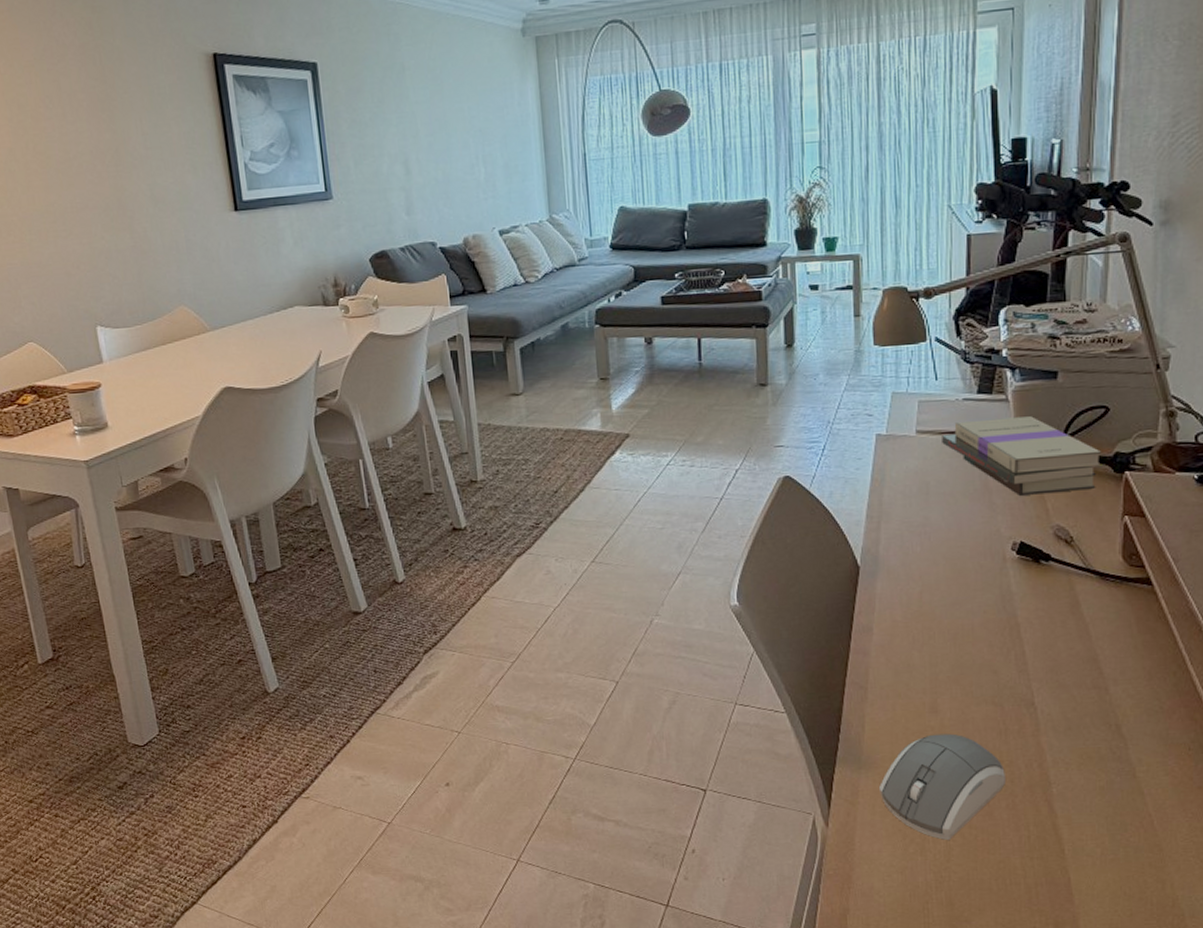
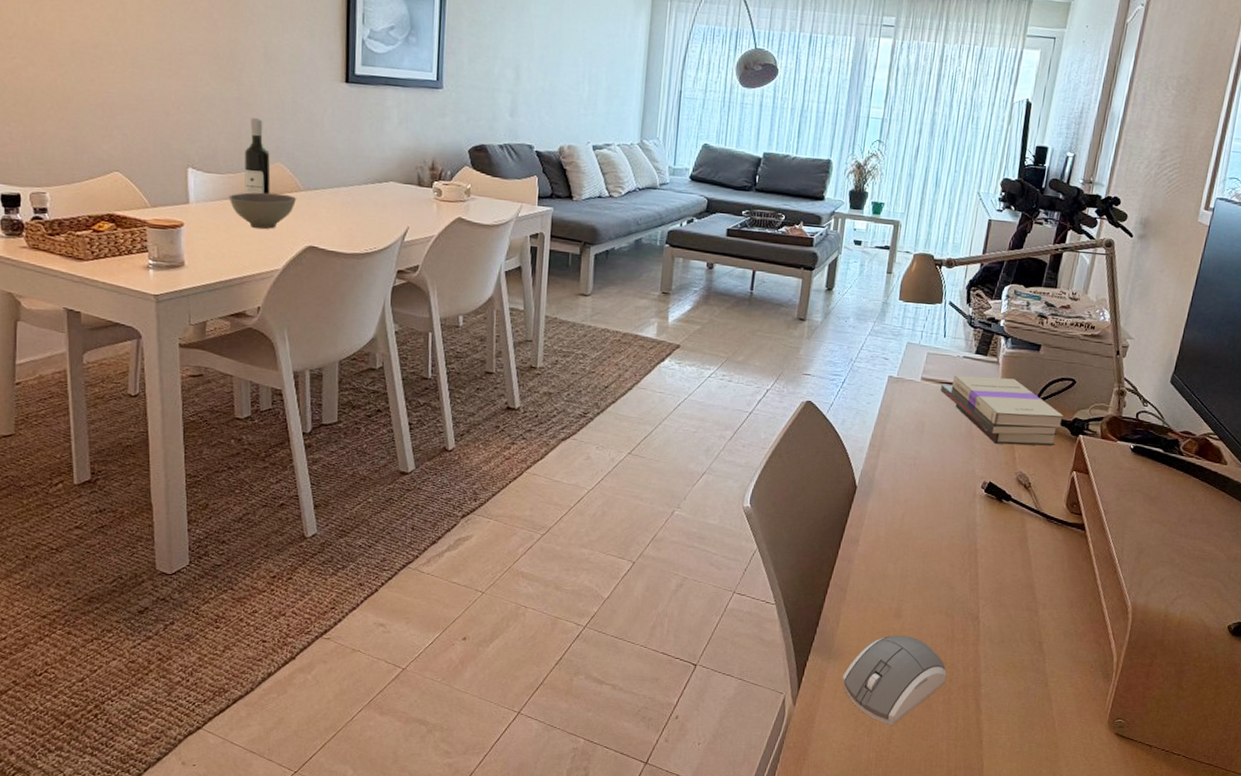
bowl: none [139,337,206,377] -> present [228,192,297,229]
bottle: none [147,262,179,343] -> present [244,117,271,195]

